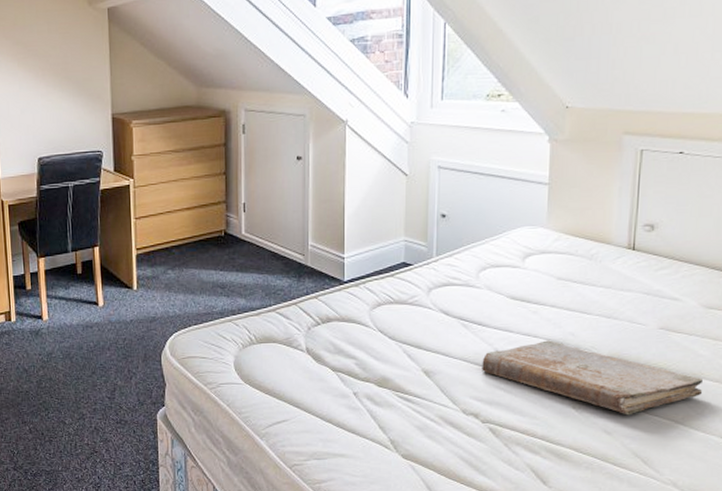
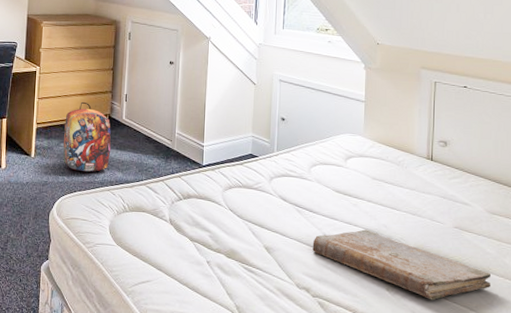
backpack: none [170,217,230,302] -> present [62,101,111,173]

